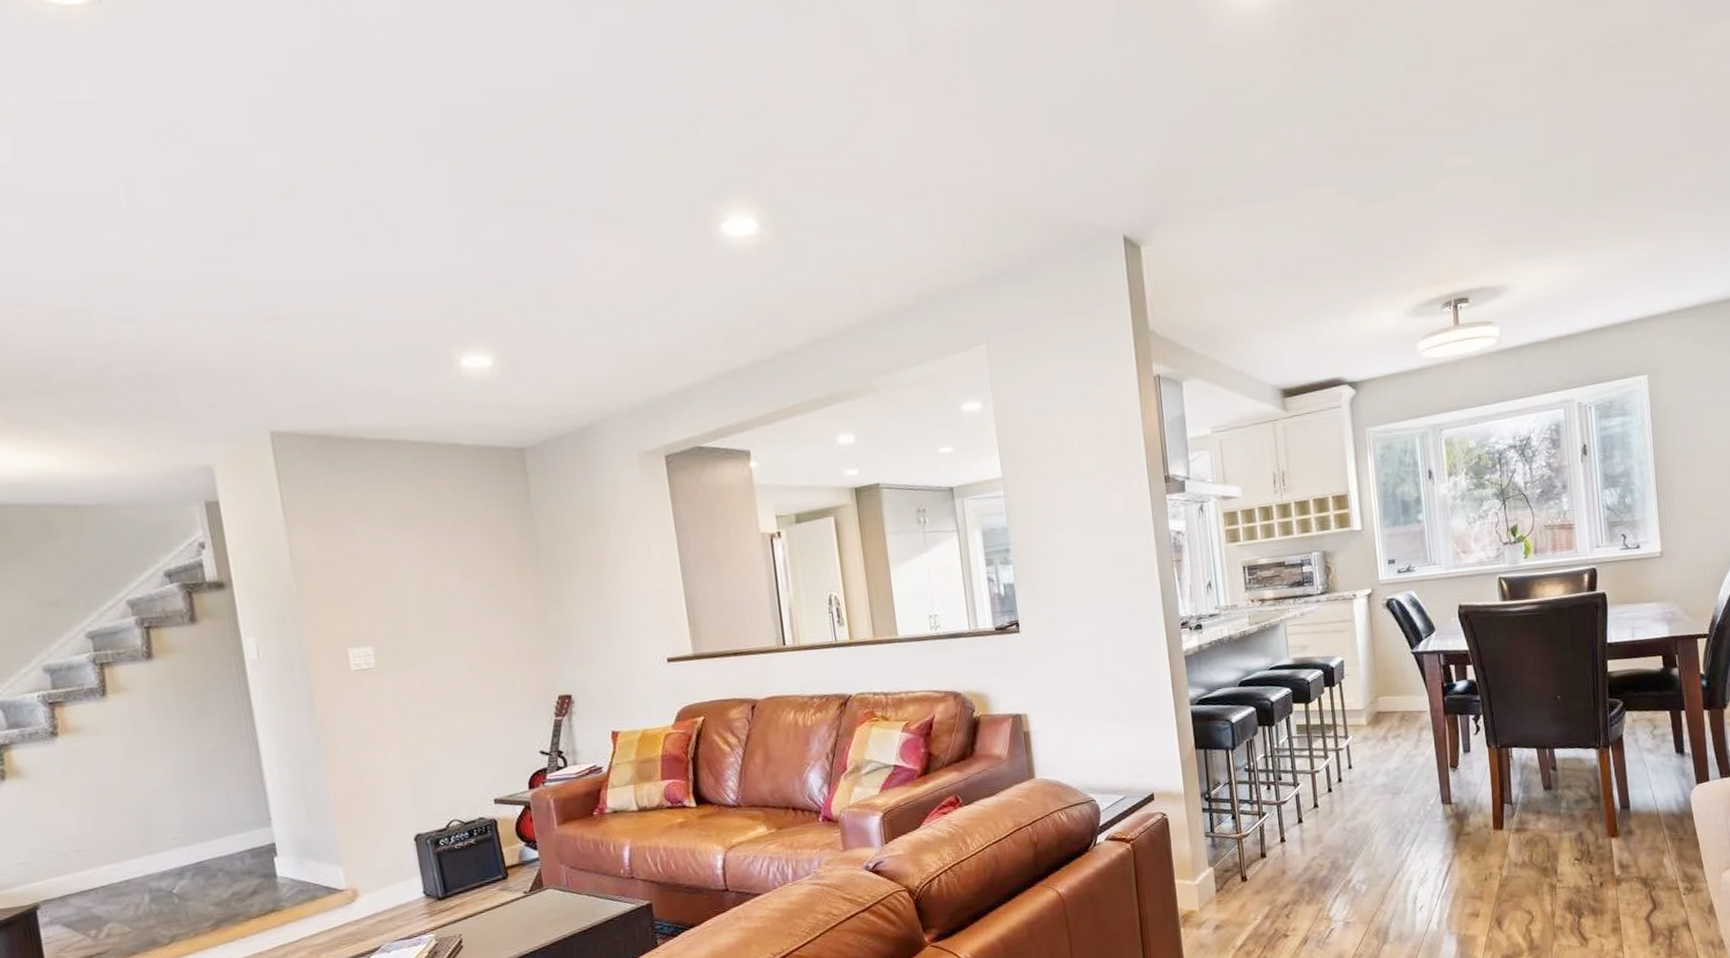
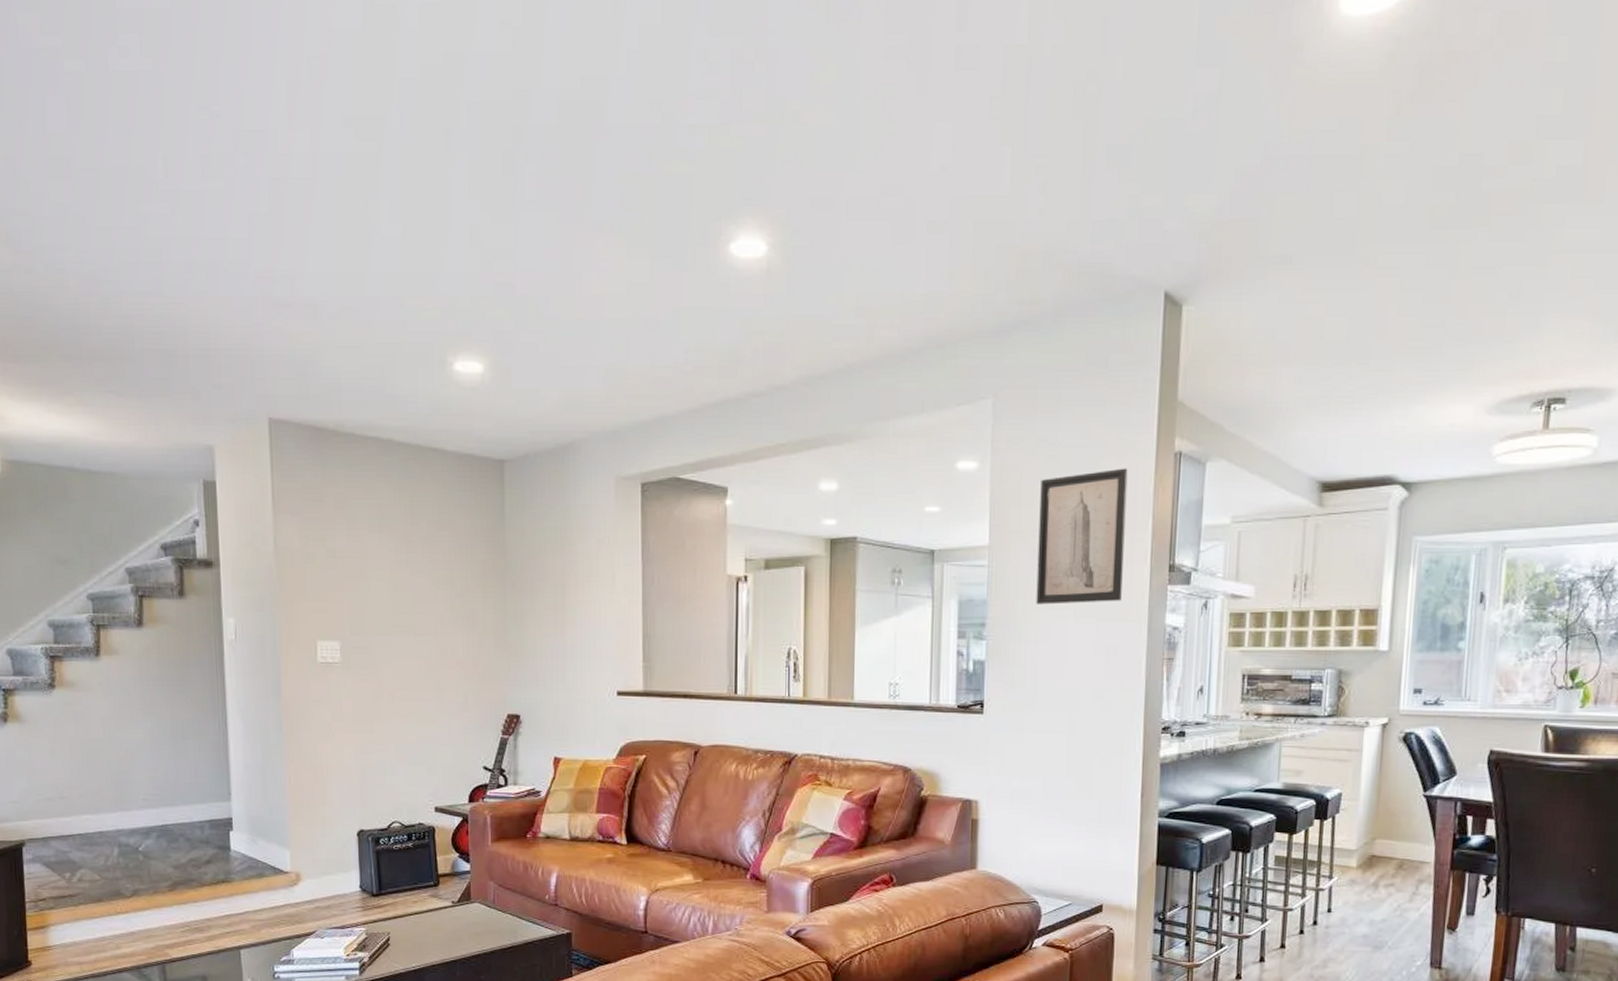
wall art: none [1040,394,1128,526] -> present [1036,468,1128,605]

